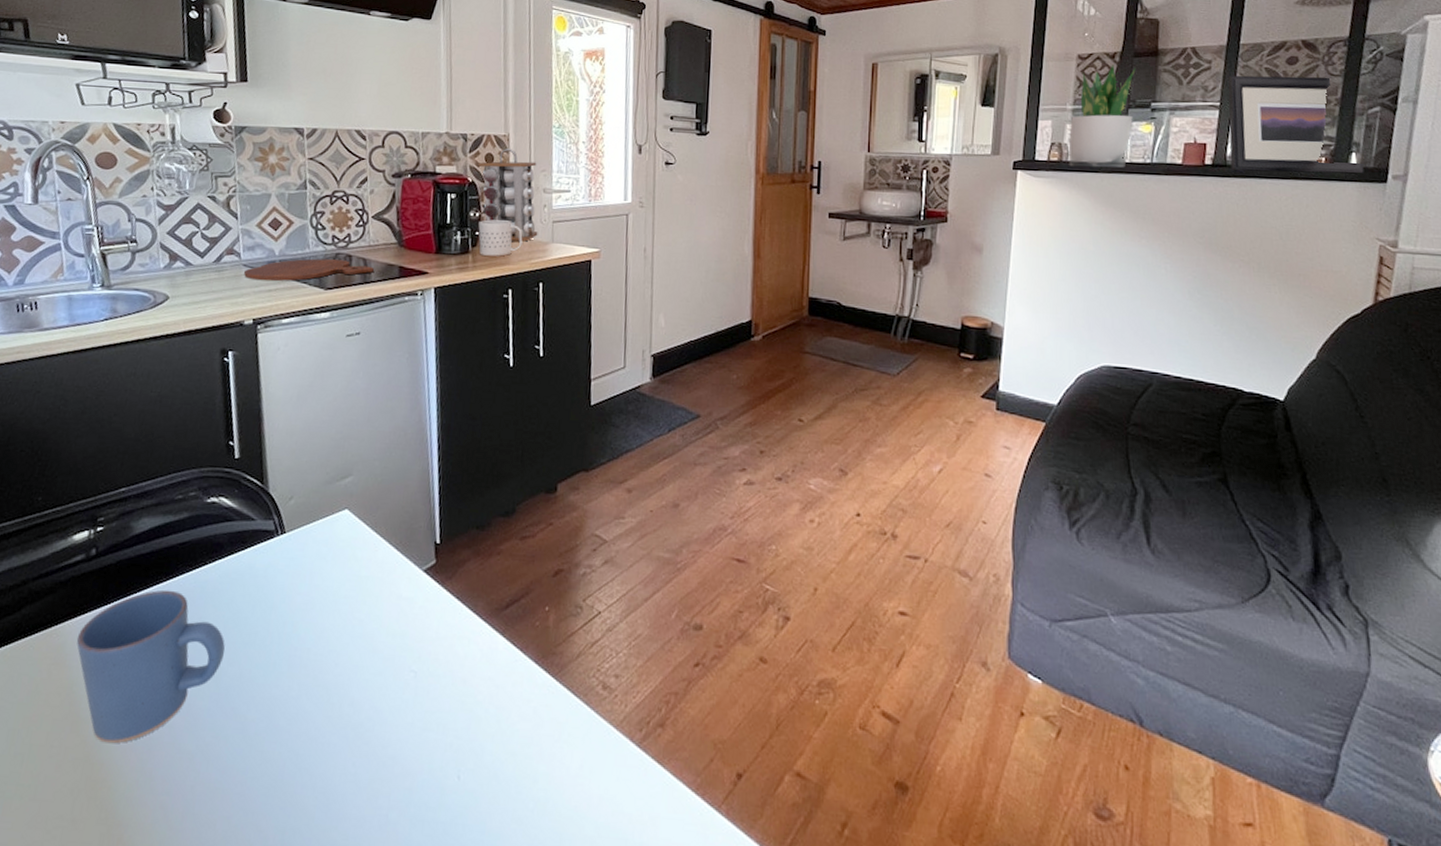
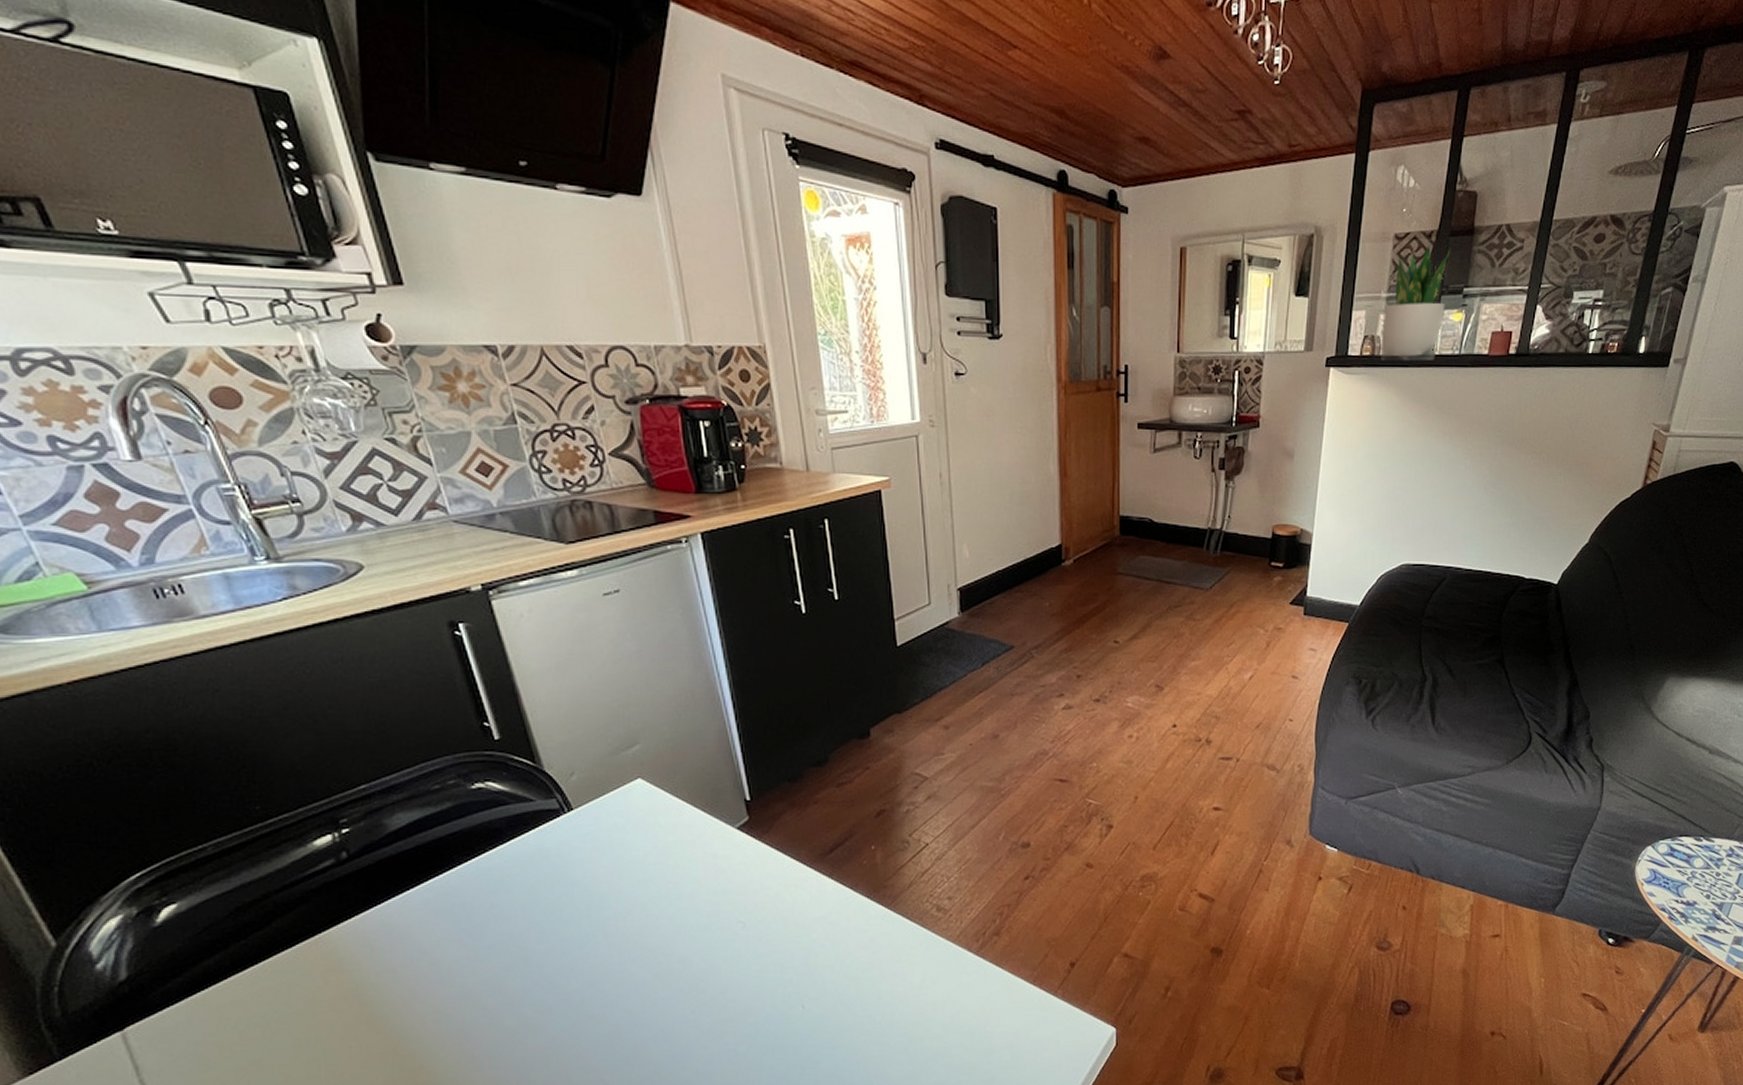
mug: present [76,590,225,744] -> none [349,881,528,1035]
cutting board: present [243,258,375,282] -> none [455,508,624,539]
spice rack: present [478,149,538,243] -> none [732,363,816,475]
mug: present [478,219,523,257] -> none [743,450,799,492]
picture frame: present [1227,75,1364,174] -> none [1533,255,1651,361]

